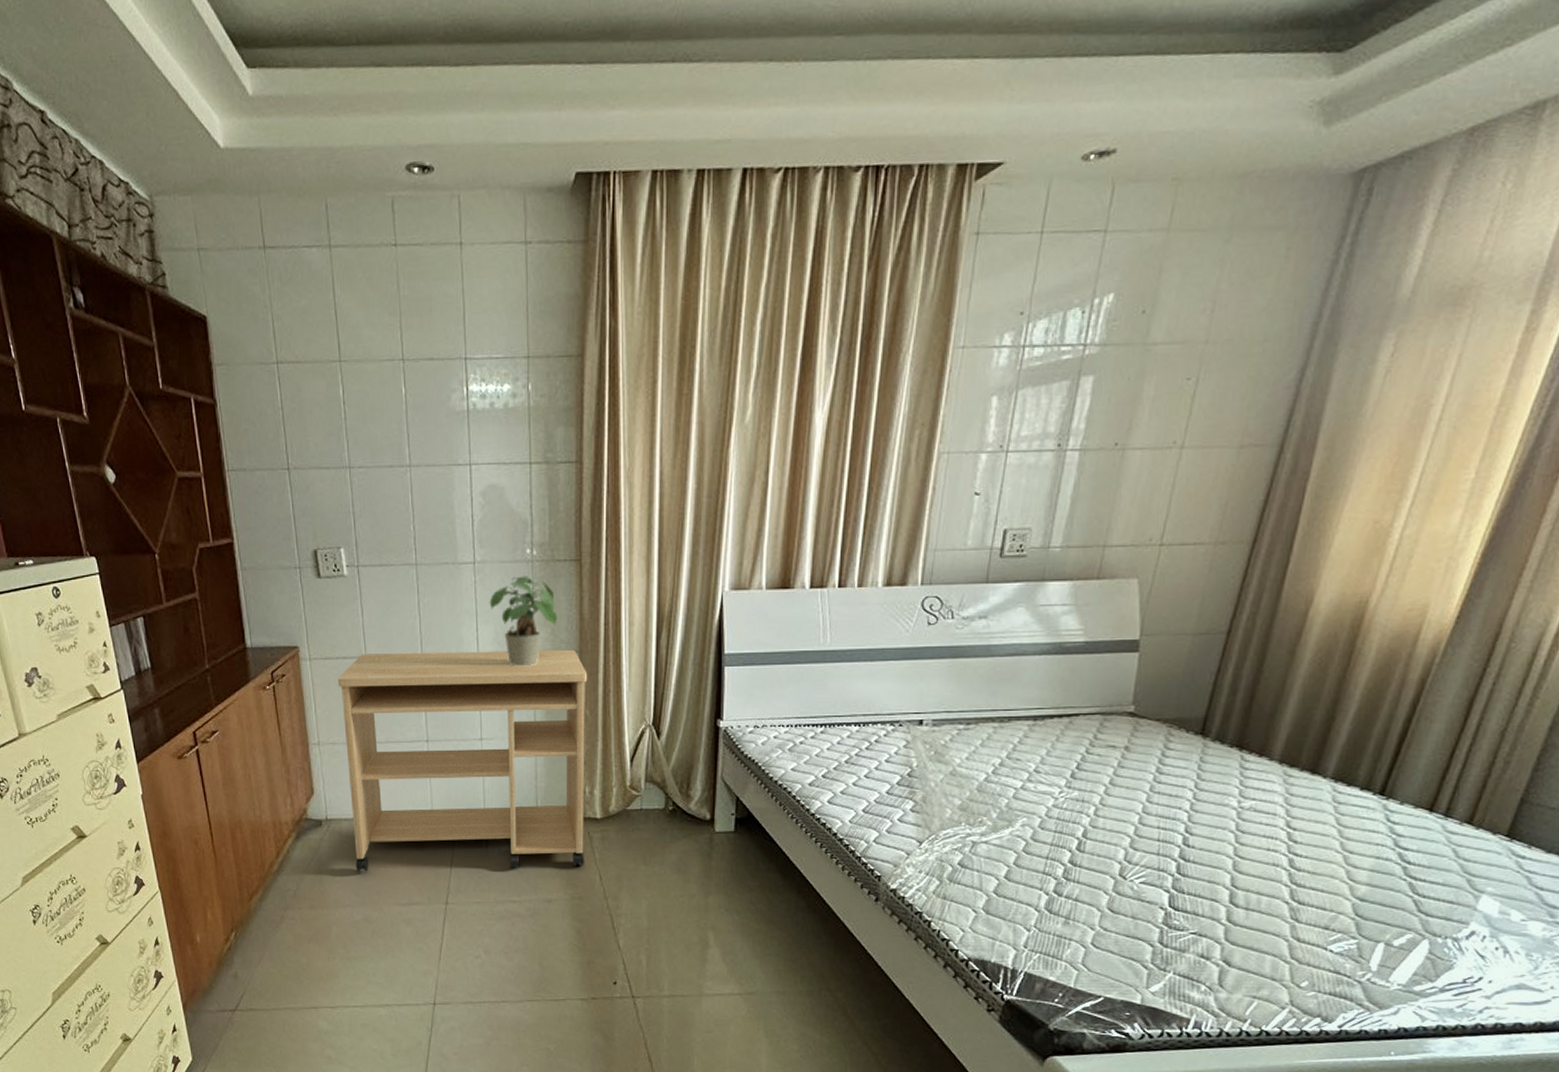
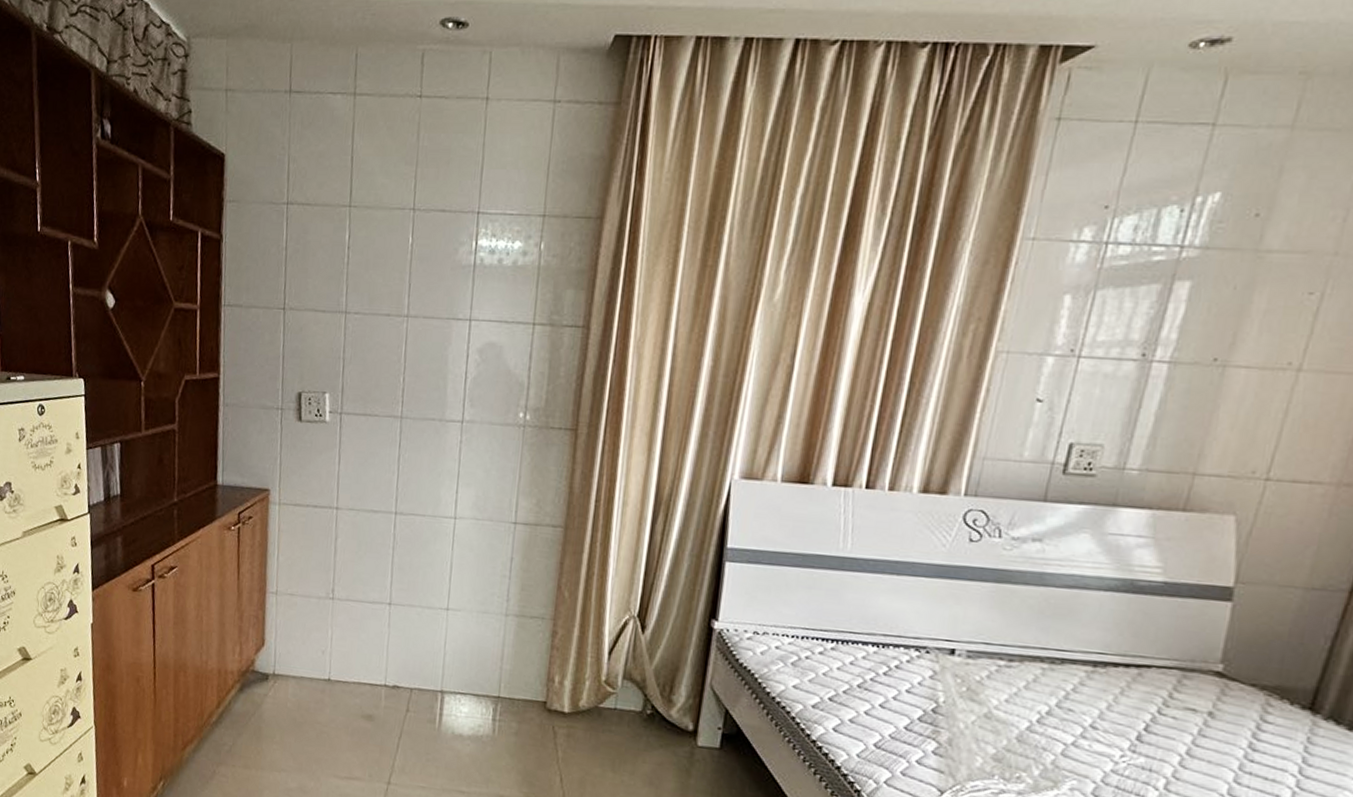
desk: present [337,650,588,872] -> none [297,504,571,764]
potted plant: present [489,576,558,666] -> none [473,440,546,537]

